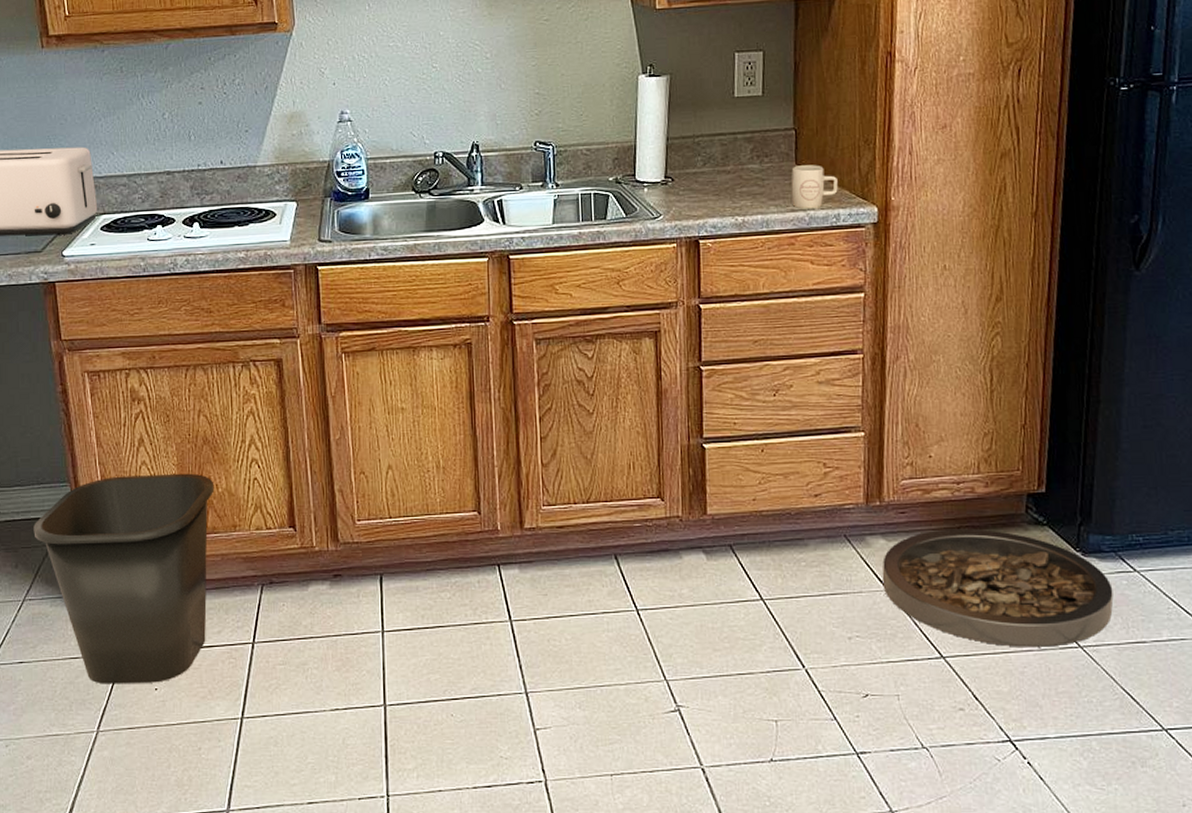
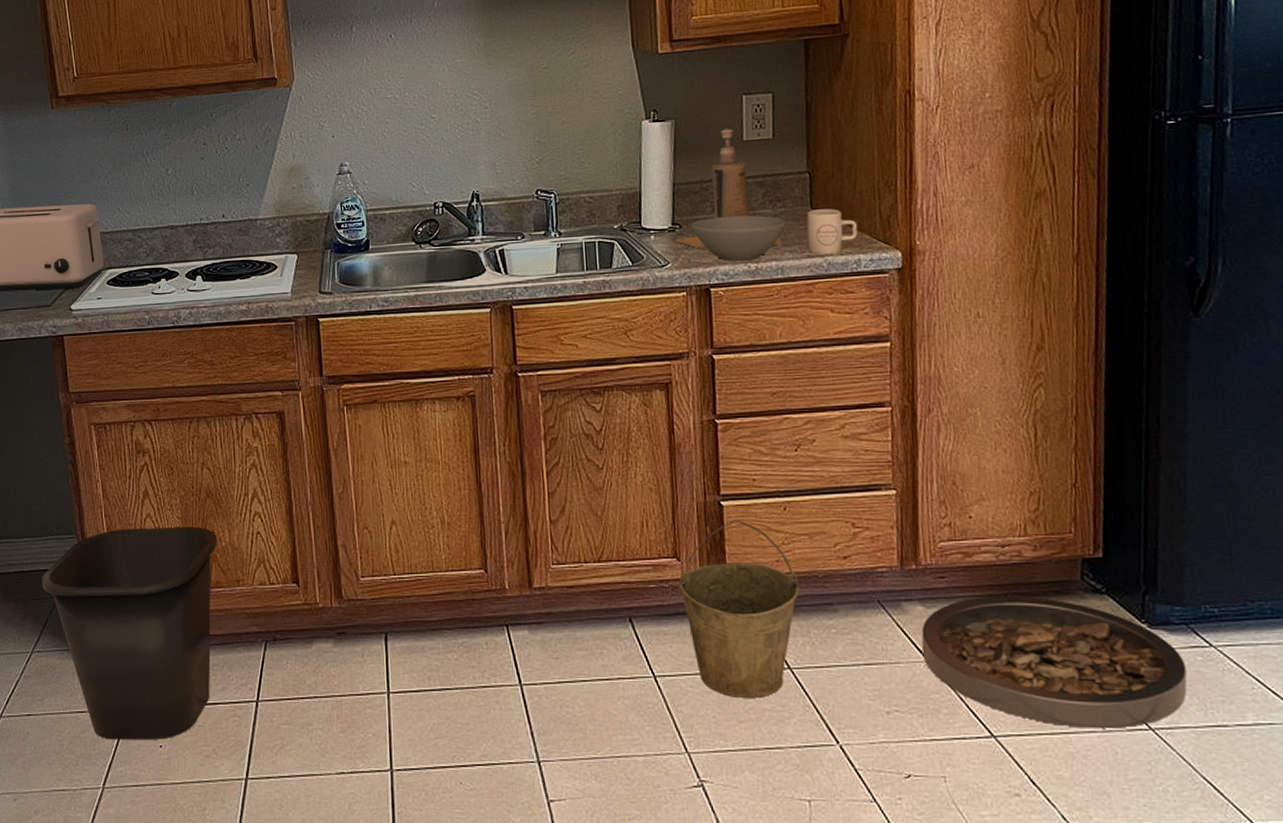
bucket: none [663,461,774,628] -> present [679,519,800,698]
soap dispenser: none [667,84,768,204] -> present [675,128,782,251]
bowl: none [683,170,772,215] -> present [691,215,786,262]

